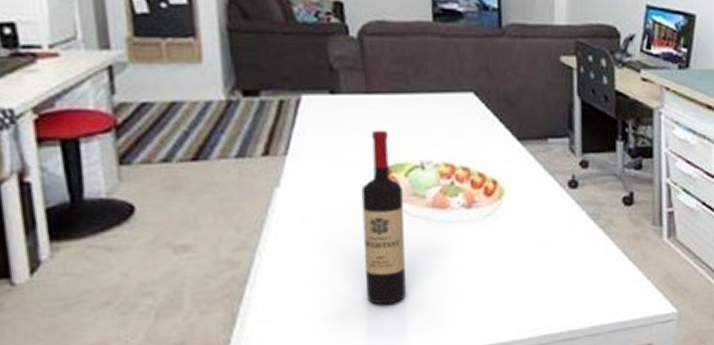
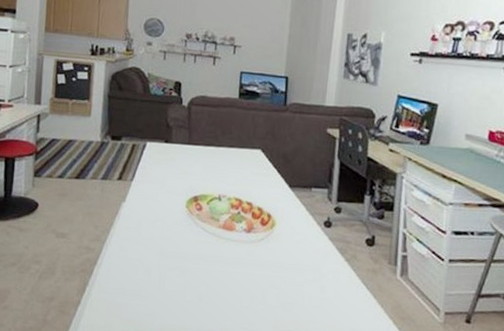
wine bottle: present [361,129,406,305] -> none [171,170,204,294]

